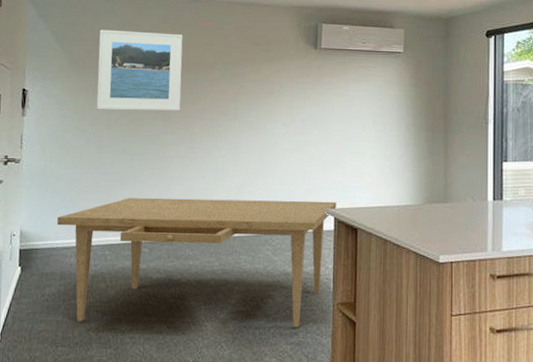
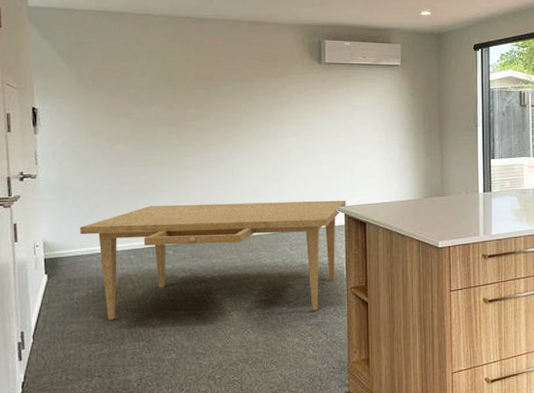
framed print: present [96,29,183,111] -> none [106,48,194,126]

